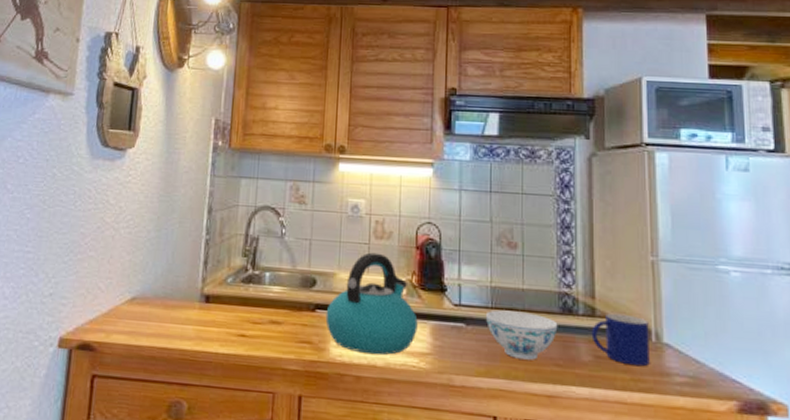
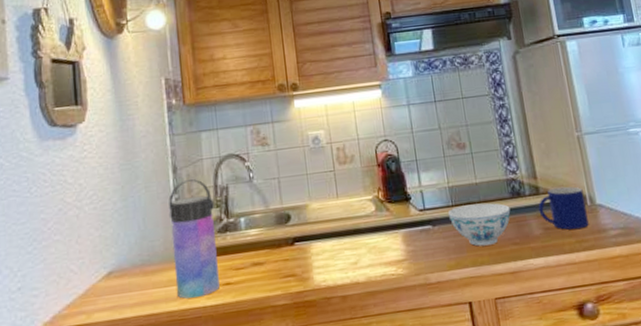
water bottle: none [192,222,243,342] -> present [168,178,220,299]
kettle: present [325,252,418,355] -> none [304,177,391,274]

